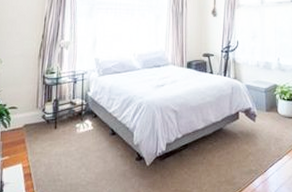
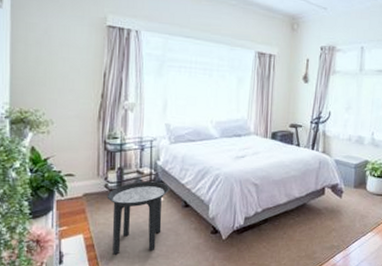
side table: none [44,111,99,183] -> present [107,181,170,255]

